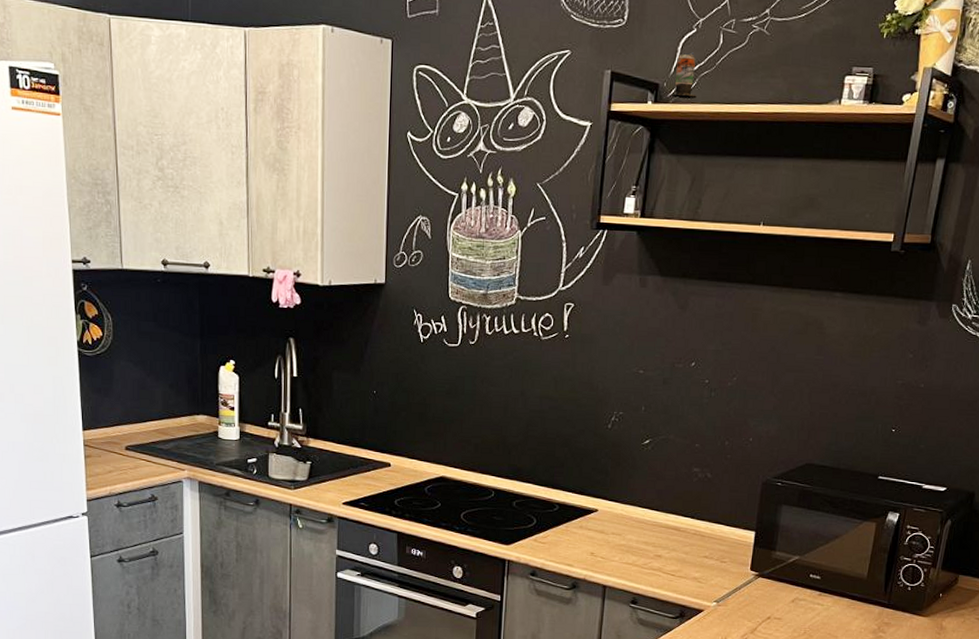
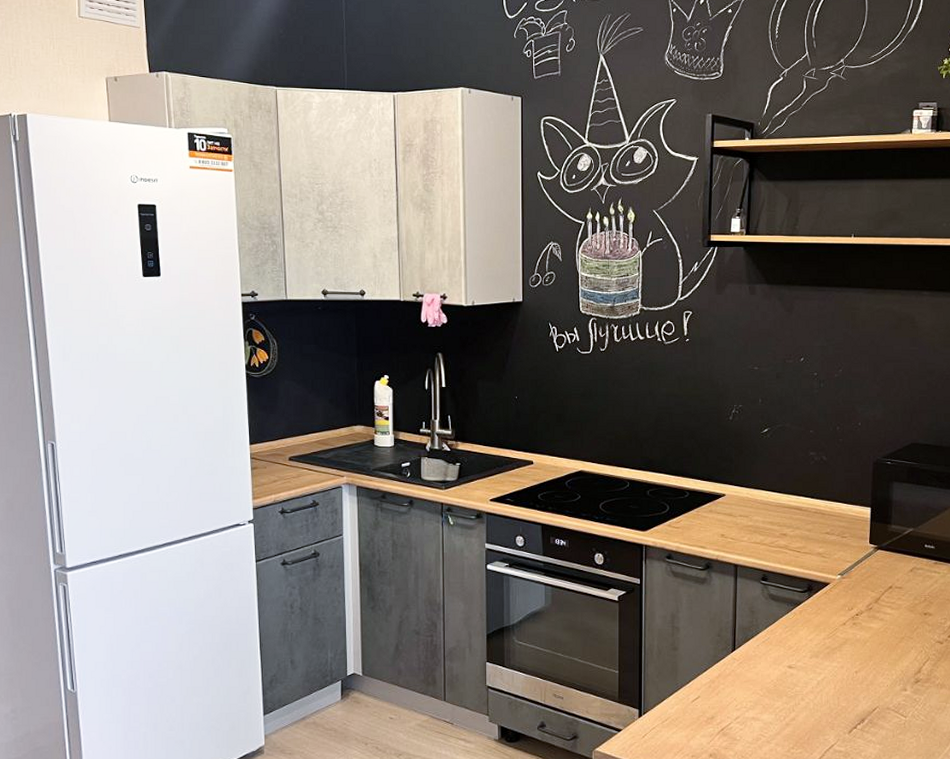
can: present [671,52,697,100] -> none [765,96,787,135]

